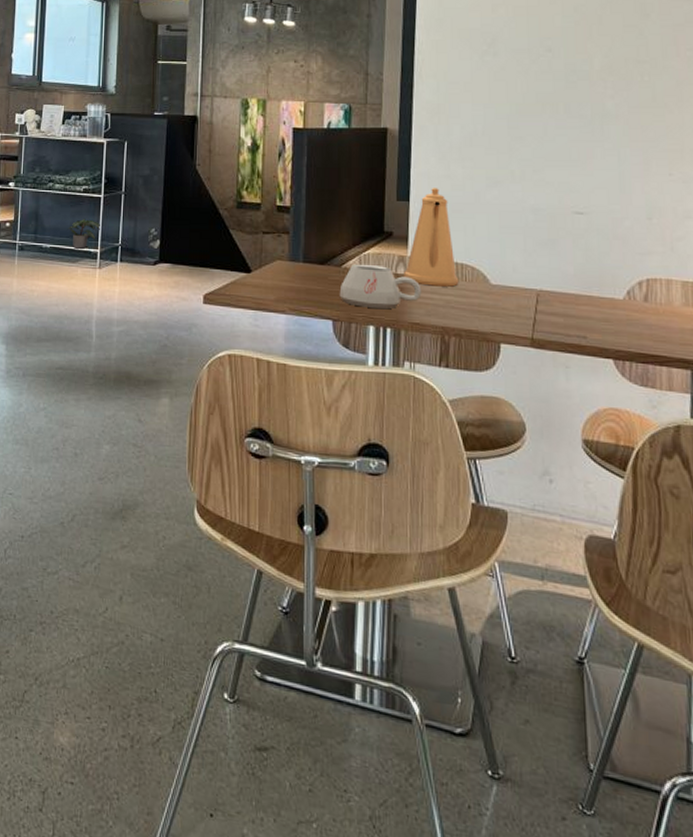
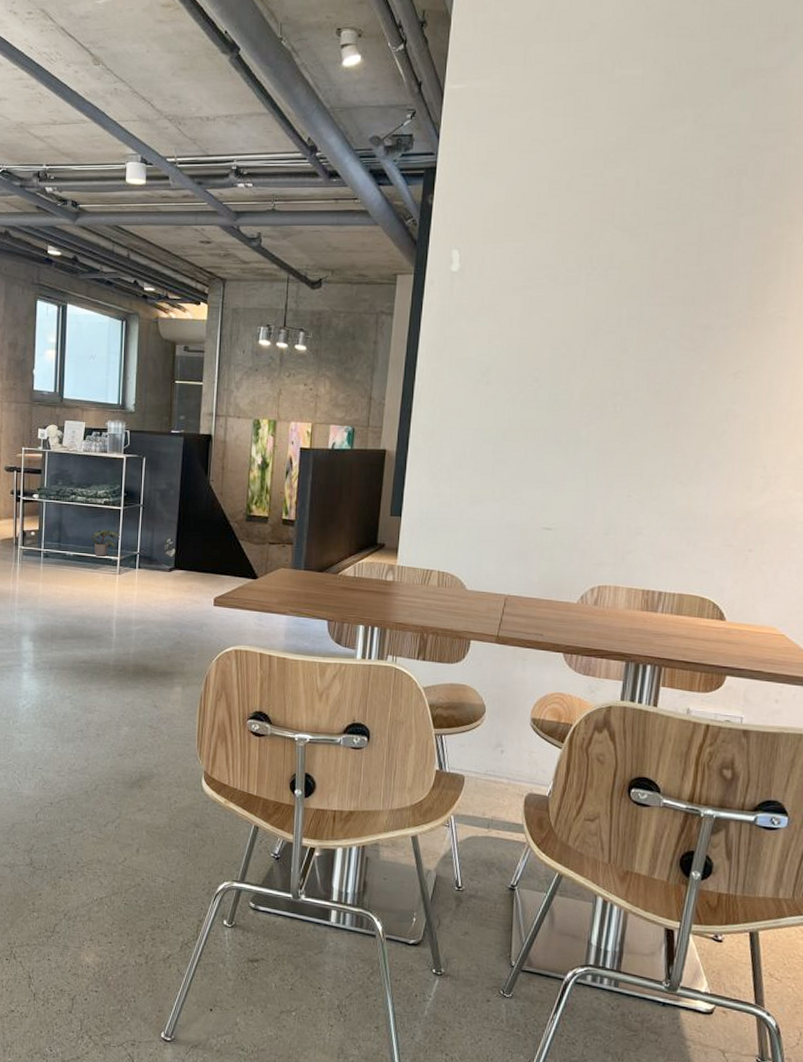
cup: present [339,264,422,310] -> none [335,571,407,611]
coffee pot: present [403,188,459,287] -> none [391,505,440,592]

